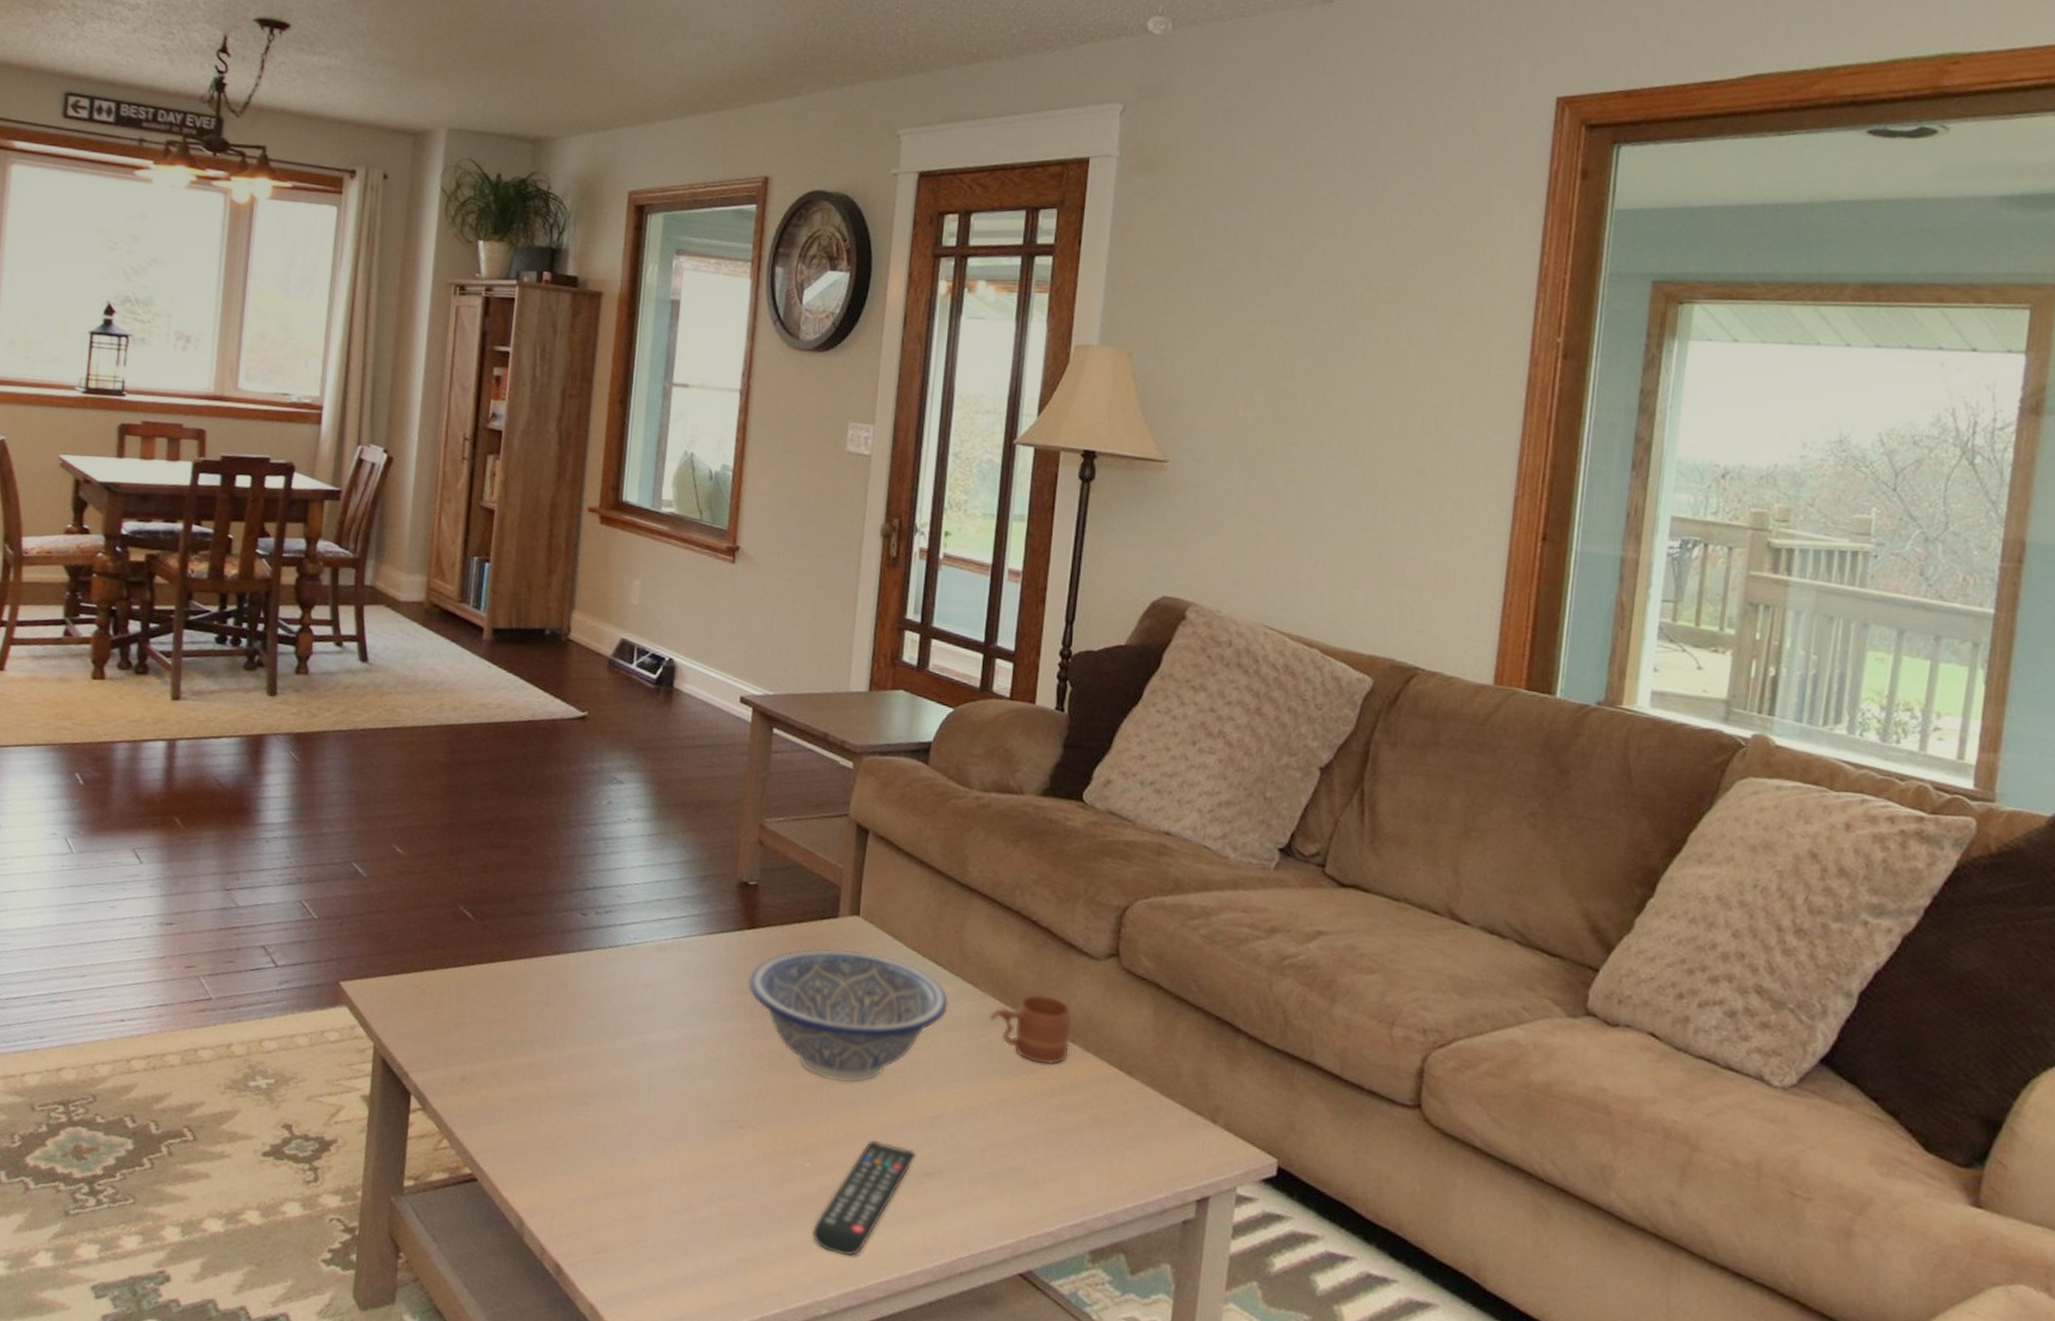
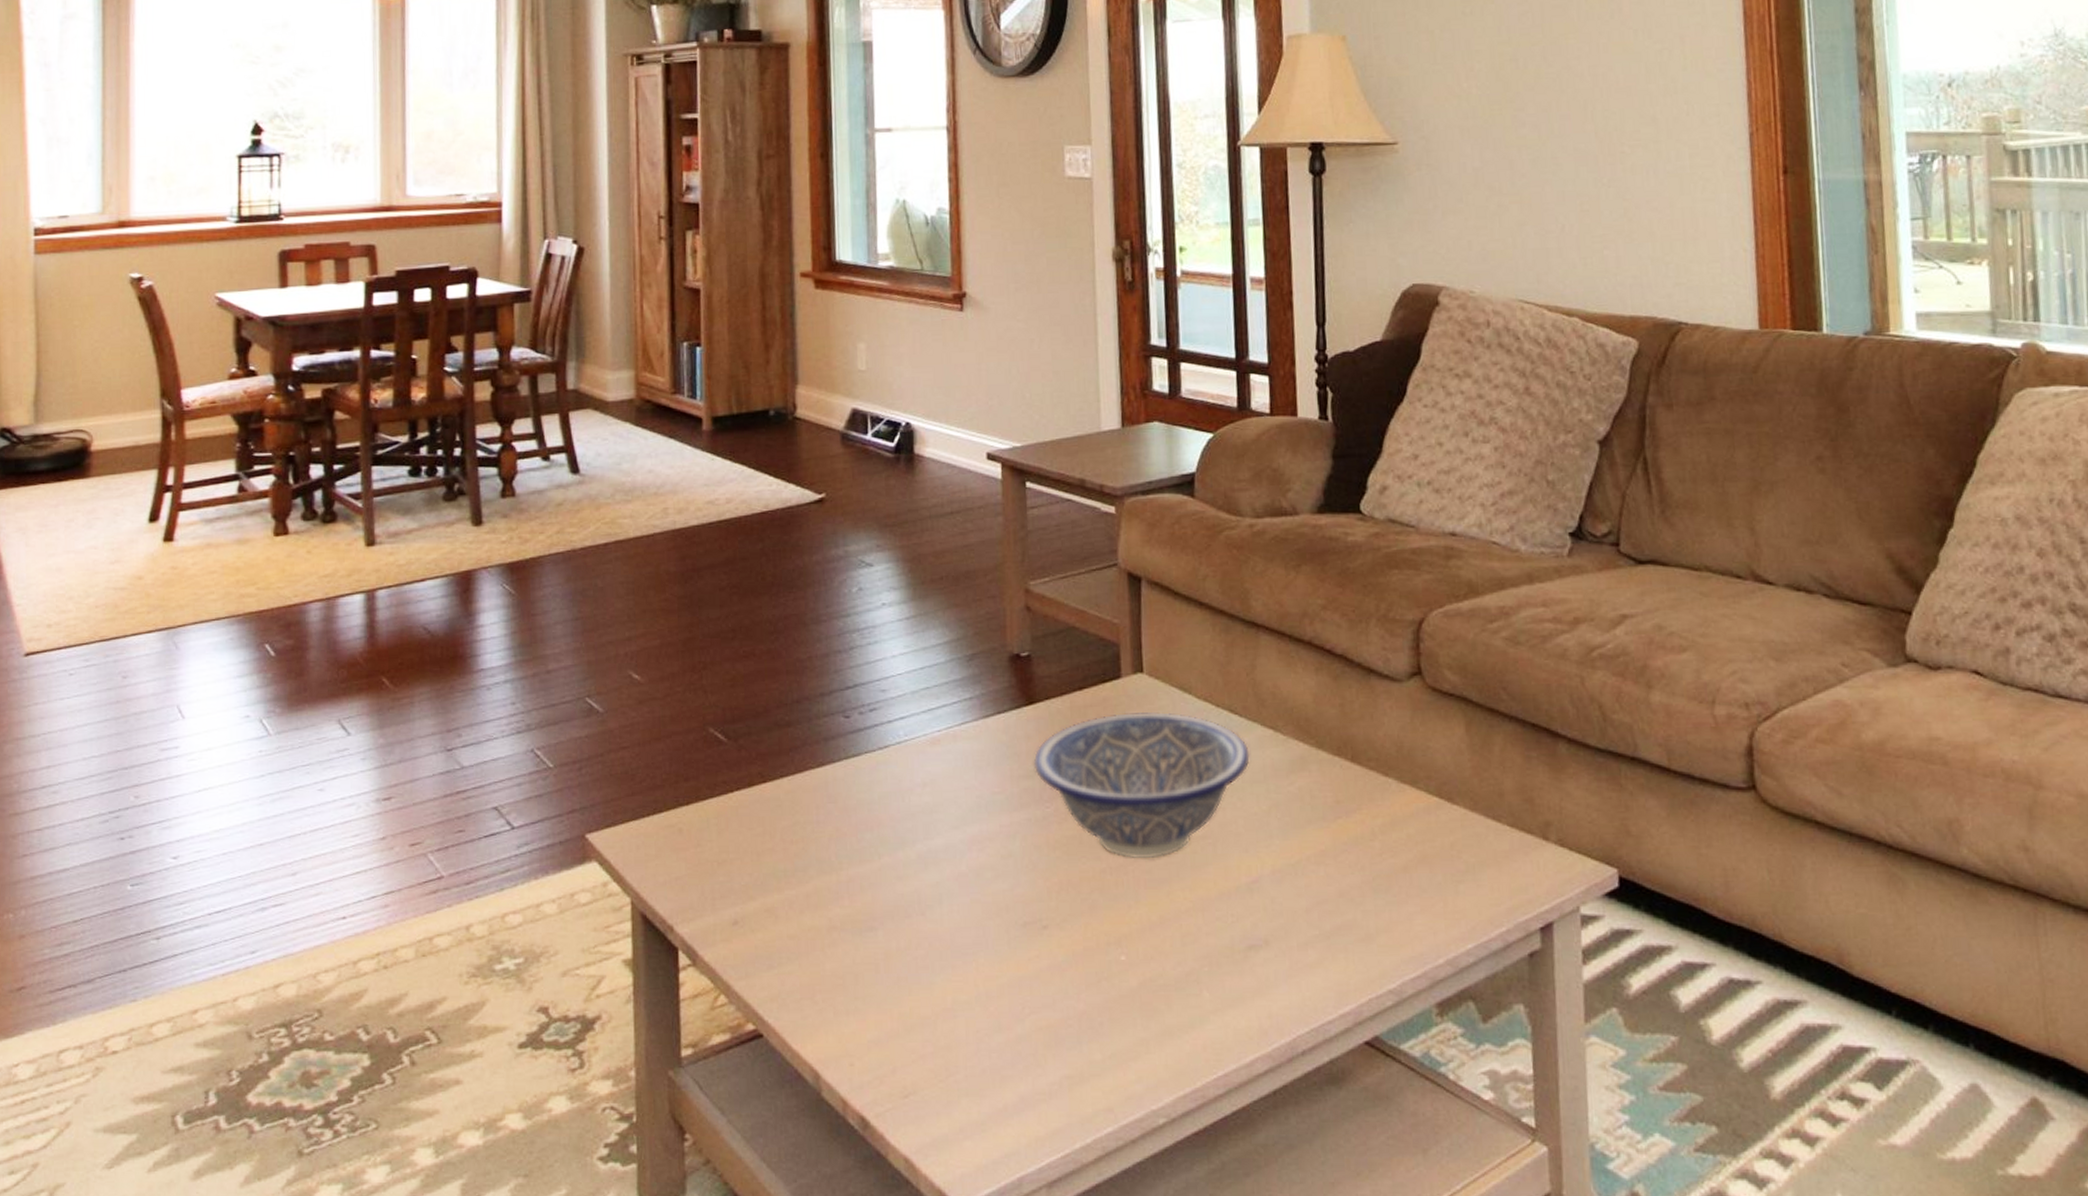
remote control: present [813,1140,917,1257] -> none [1137,918,1239,1054]
mug: present [989,994,1072,1065] -> none [1295,729,1383,805]

